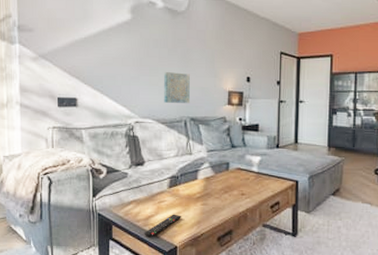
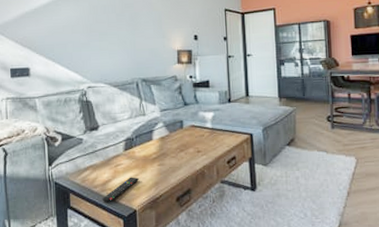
wall art: present [164,71,190,103] -> none [114,35,140,66]

